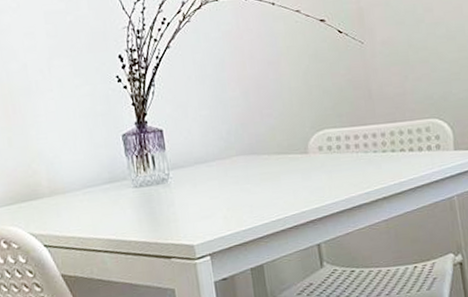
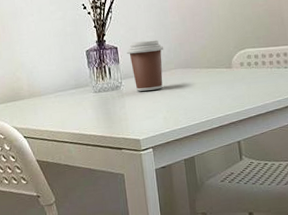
coffee cup: none [174,119,222,185] -> present [126,40,164,92]

